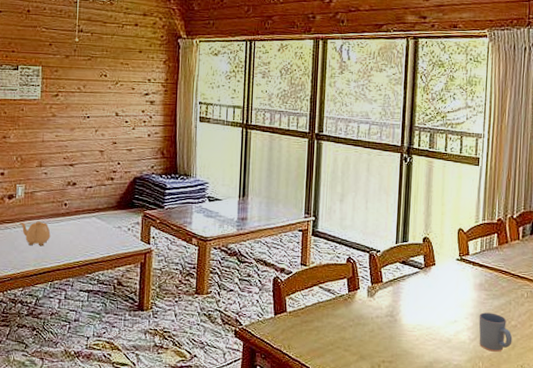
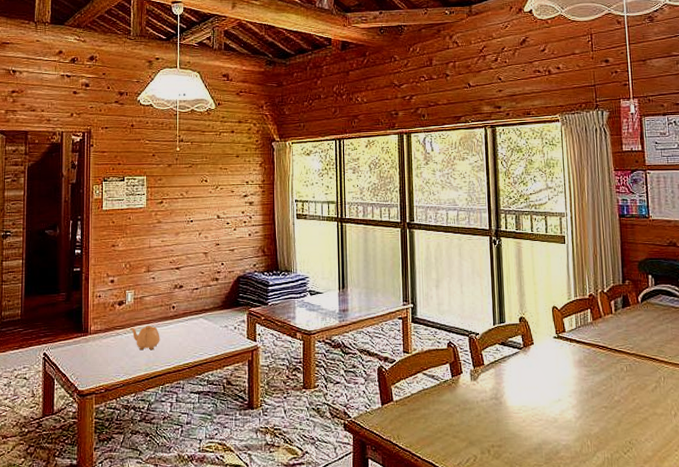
mug: present [479,312,513,352] -> none [582,389,618,429]

